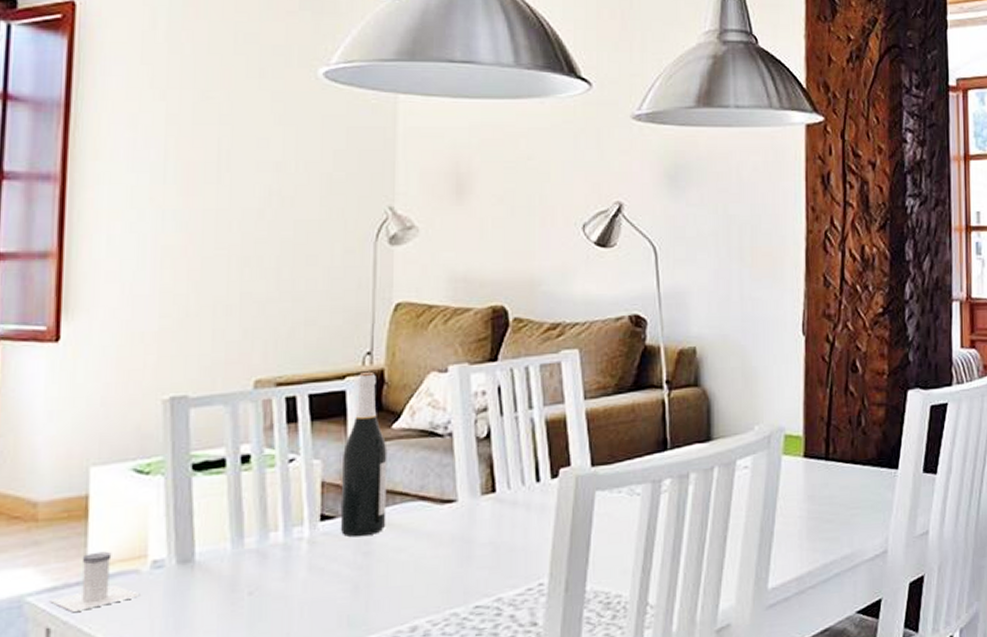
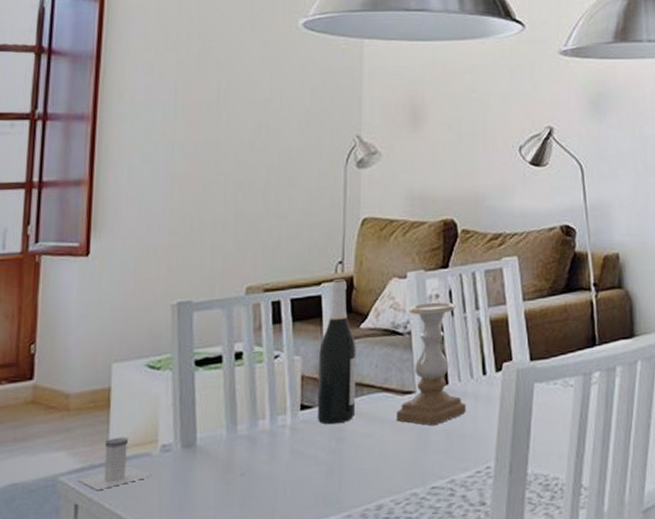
candle holder: none [433,399,516,538] -> present [395,302,466,425]

